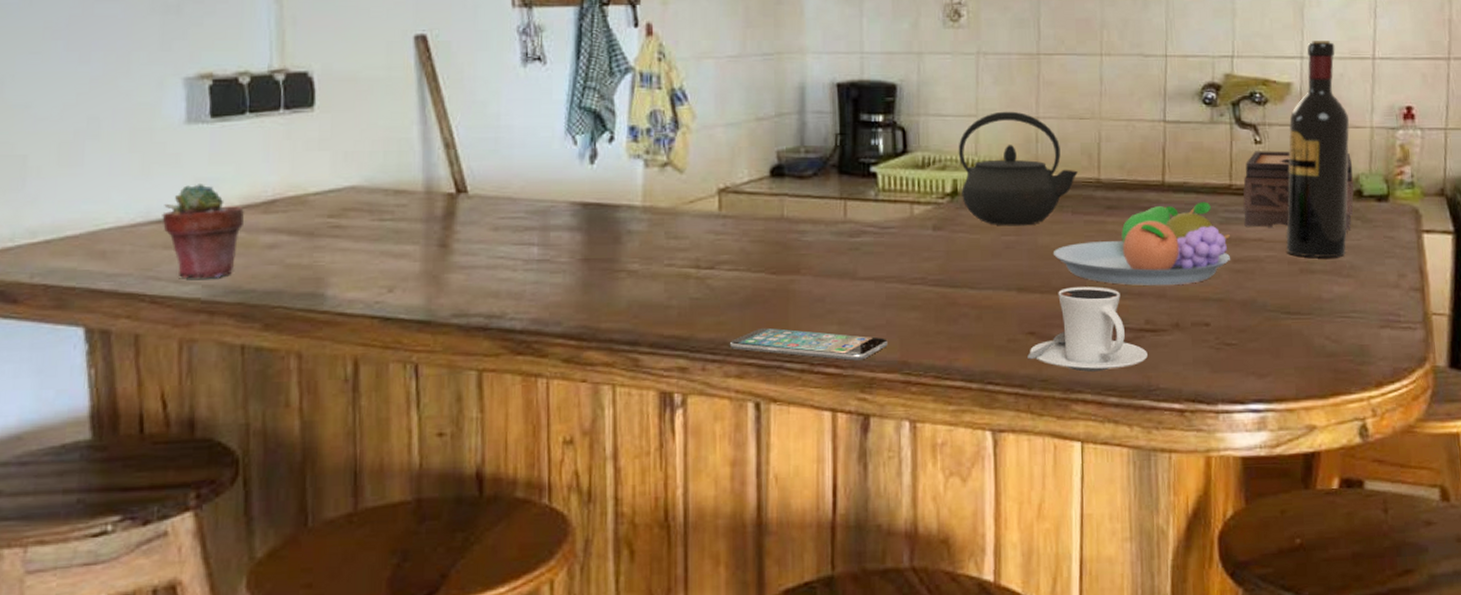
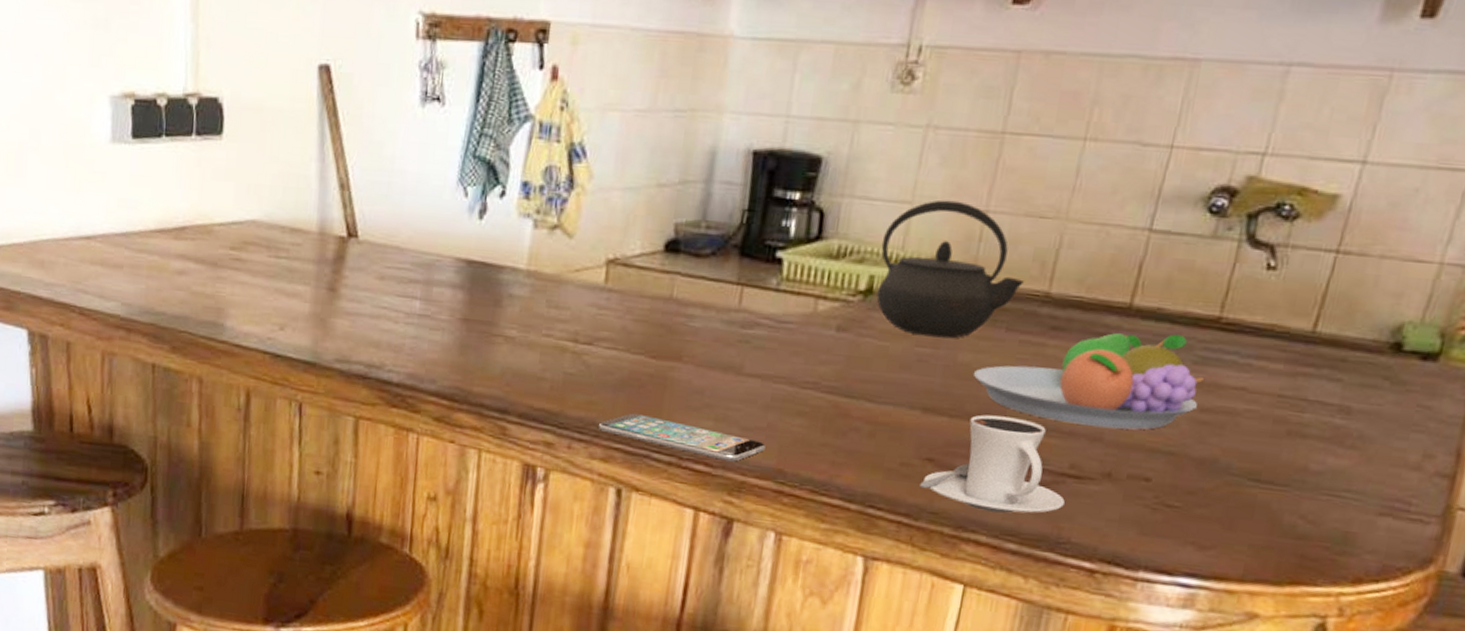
potted succulent: present [162,184,244,279] -> none [89,204,158,298]
tissue box: present [1243,151,1354,231] -> none [1226,278,1400,392]
wine bottle: present [1286,41,1350,258] -> none [1275,140,1418,423]

